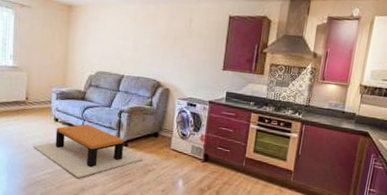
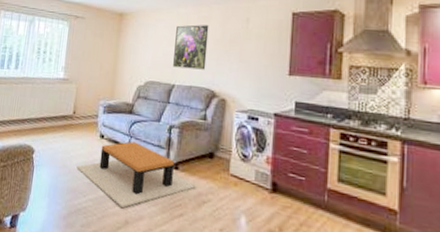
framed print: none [122,21,156,63] -> present [173,24,209,70]

